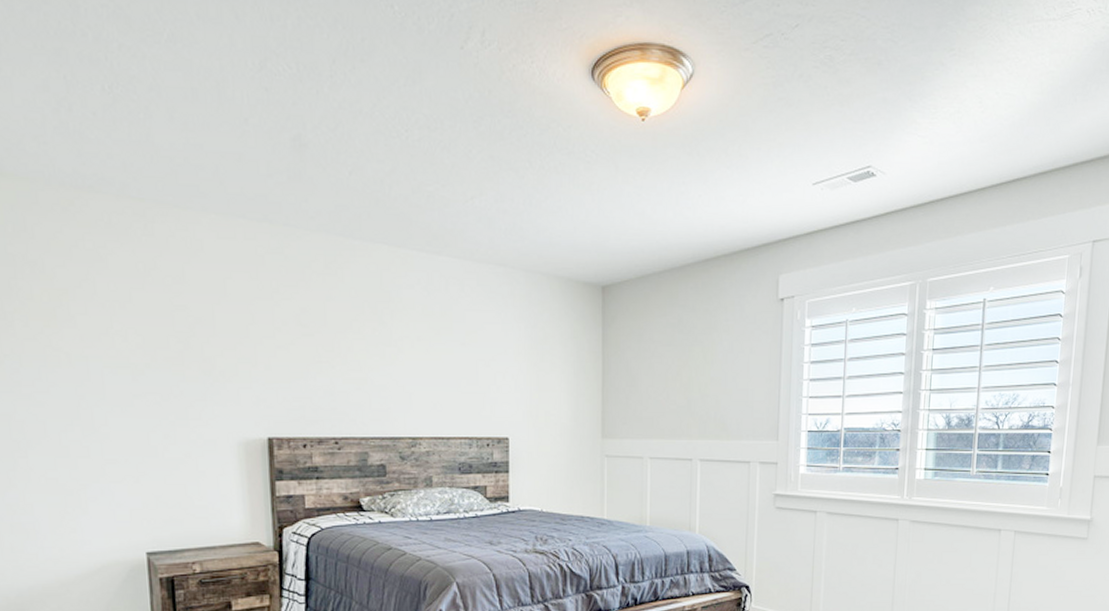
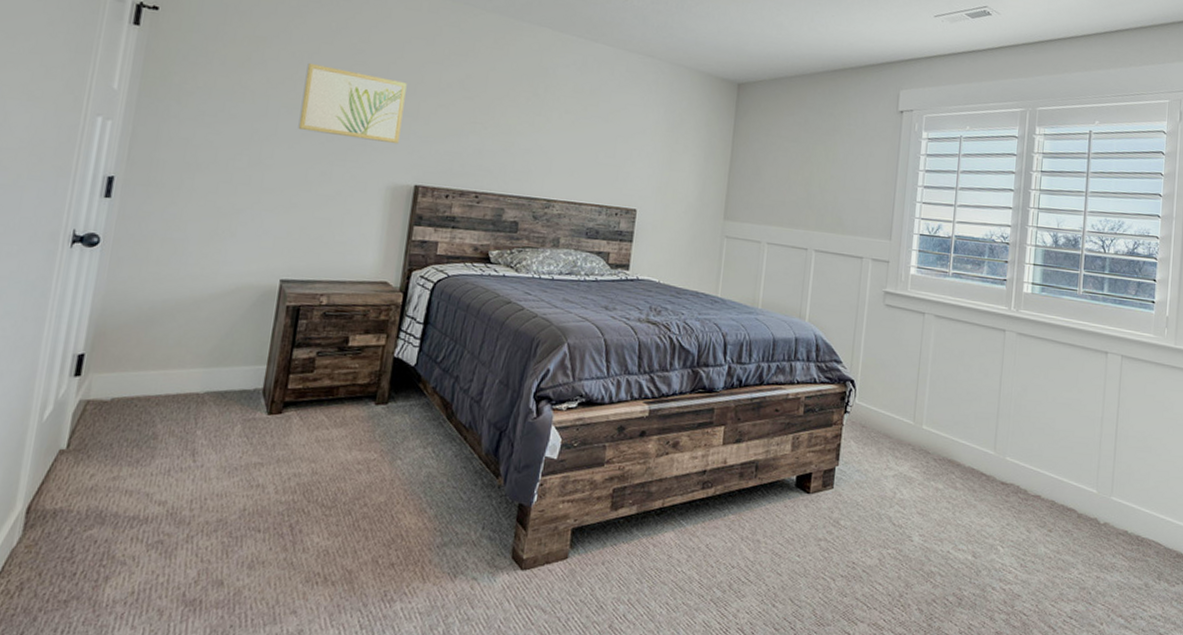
wall art: none [121,313,241,394] -> present [298,62,407,143]

